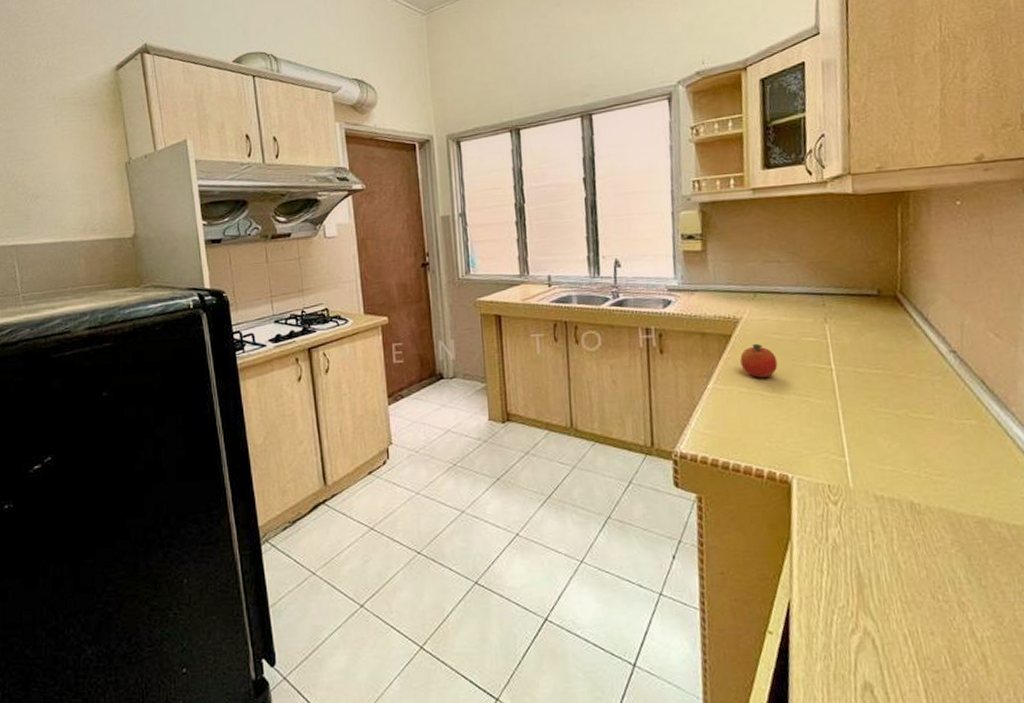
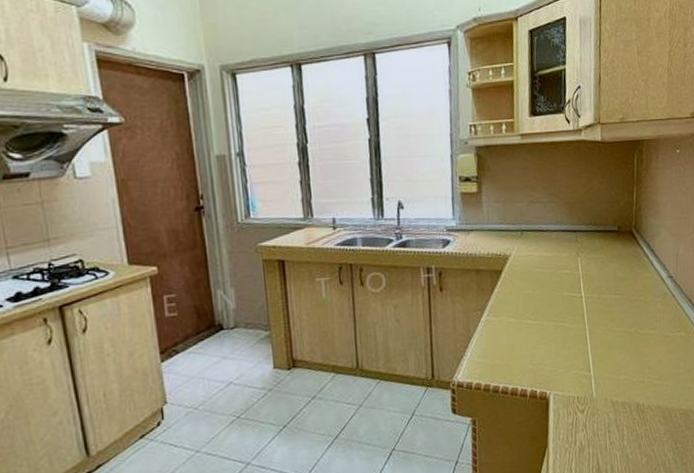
fruit: present [740,343,778,378] -> none [509,277,540,309]

